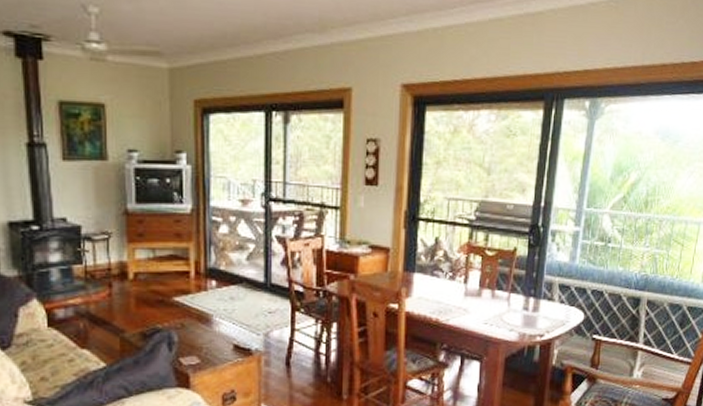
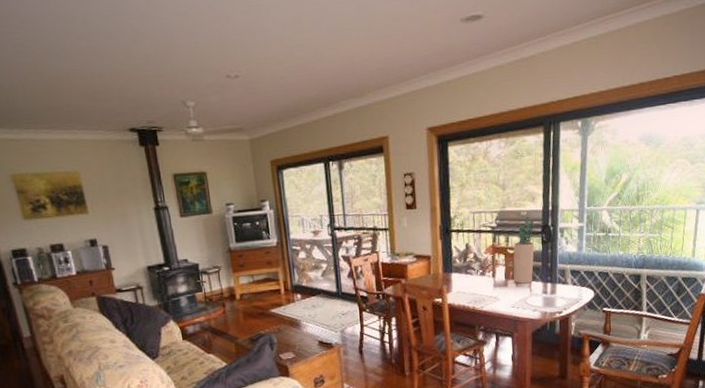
vase: none [489,209,522,297] -> present [513,215,535,284]

